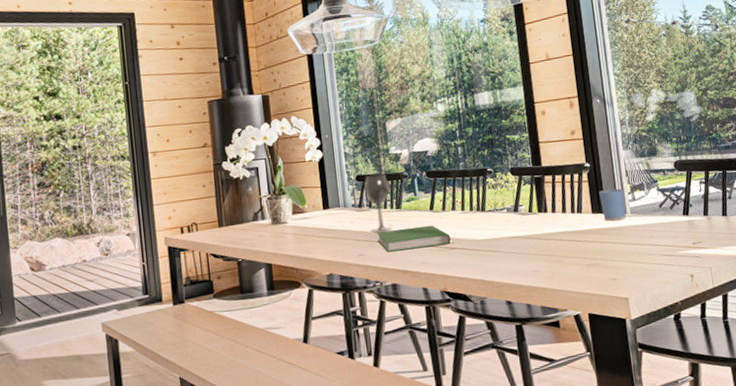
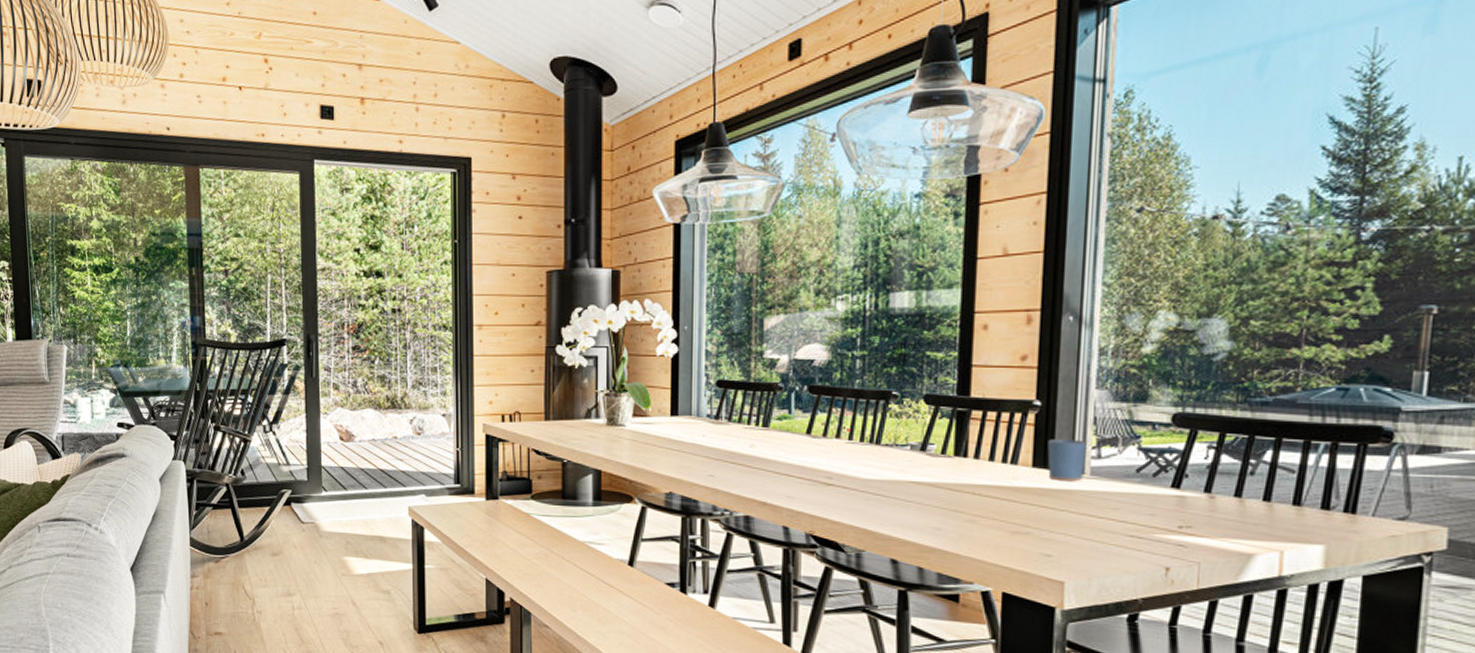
wine glass: present [365,174,393,233] -> none [726,382,756,452]
hardcover book: present [376,225,451,252] -> none [733,451,828,479]

